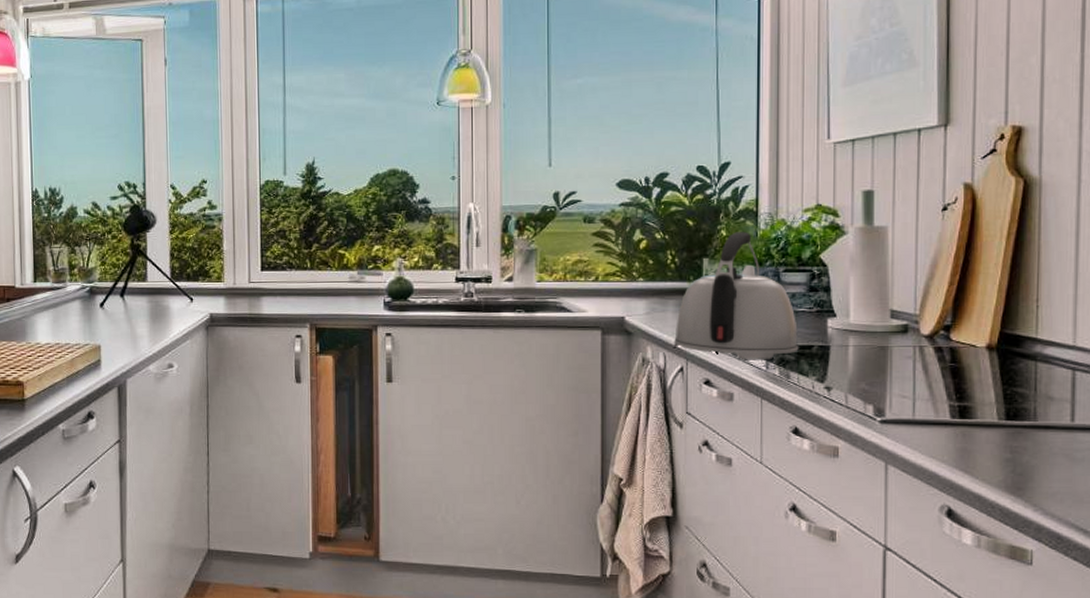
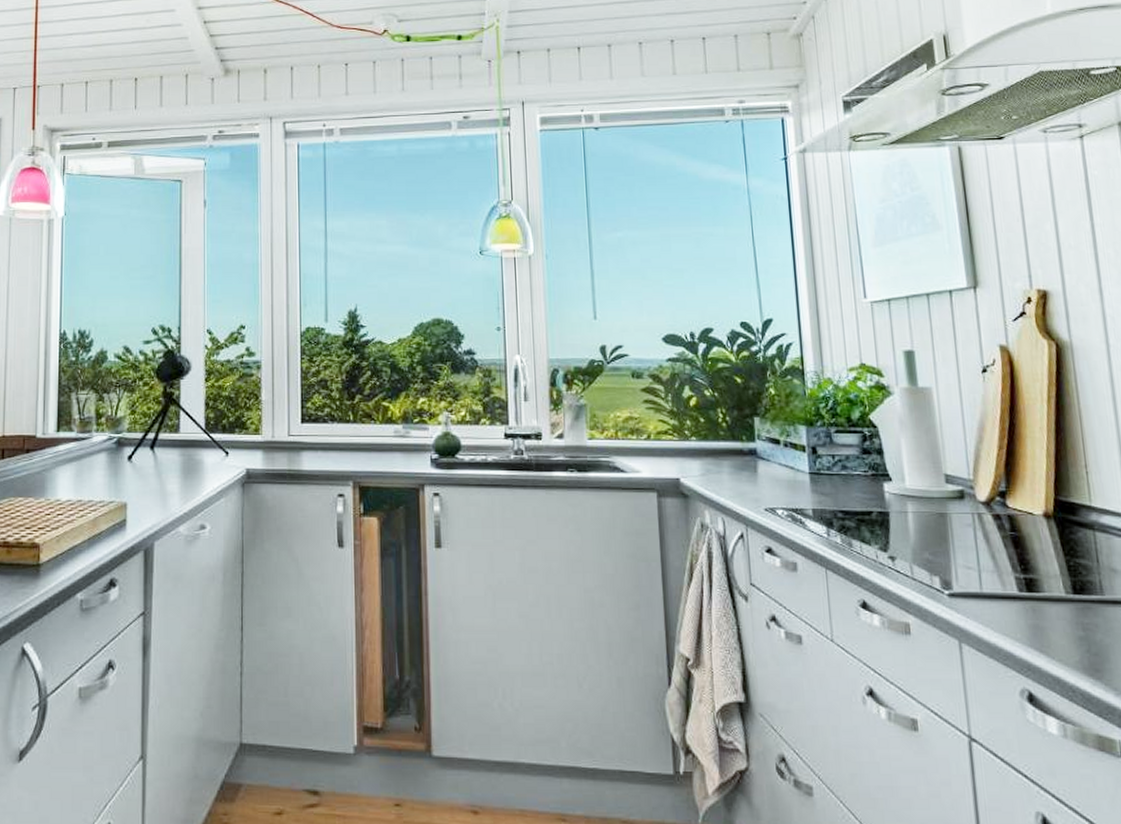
kettle: present [674,231,799,360] -> none [732,390,859,527]

